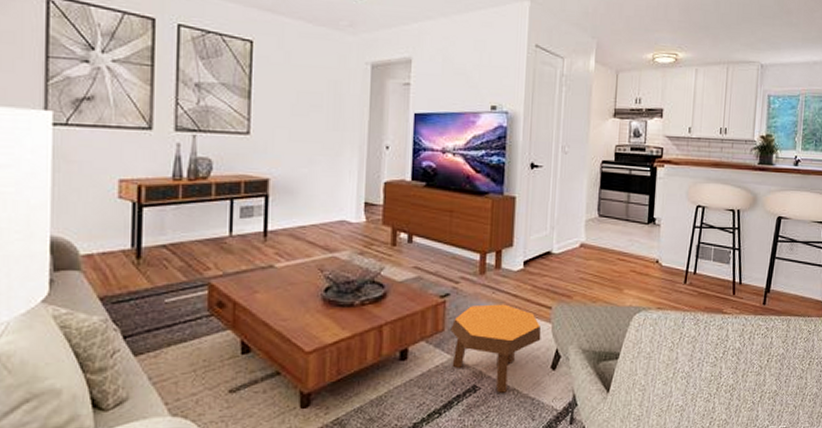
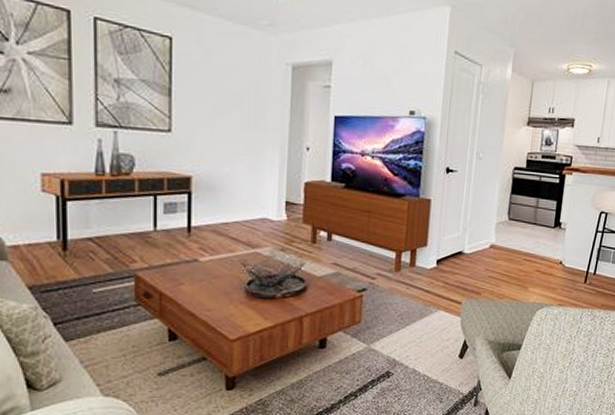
footstool: present [450,304,542,393] -> none [366,299,451,378]

